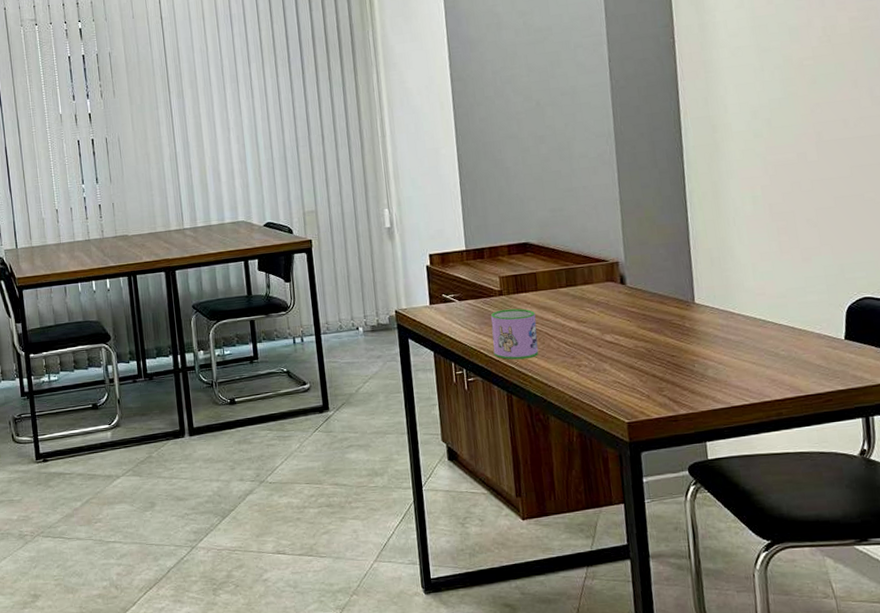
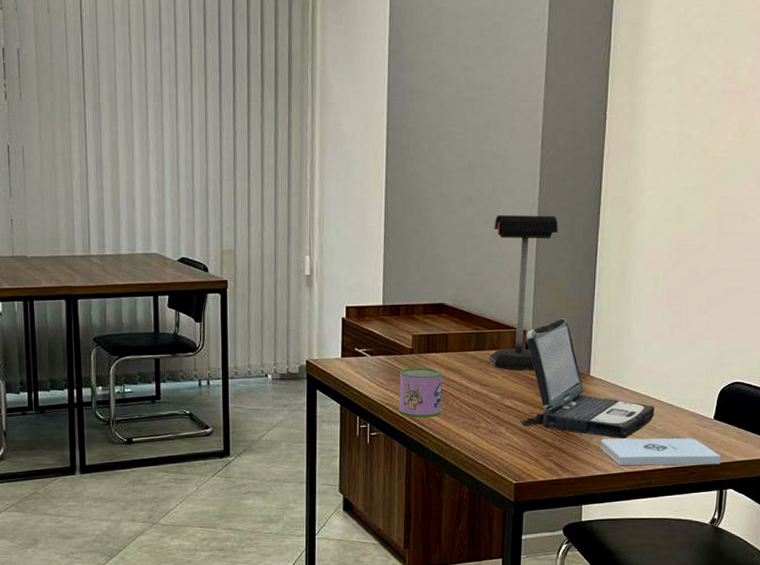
desk lamp: none [570,143,640,304] -> present [490,214,558,371]
laptop: none [619,246,775,368] -> present [520,318,655,439]
notepad: none [717,362,861,397] -> present [601,438,721,466]

